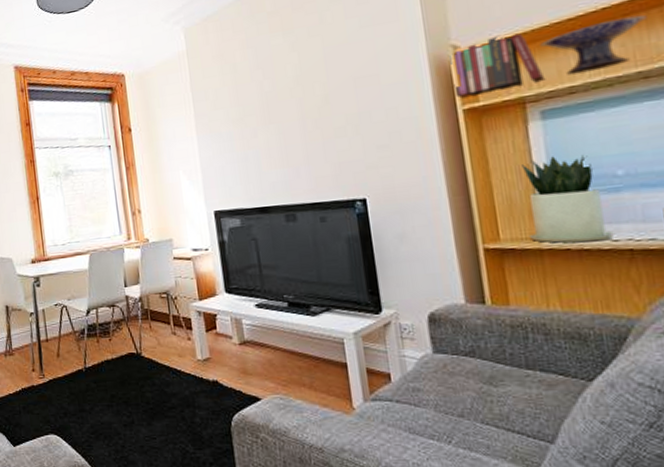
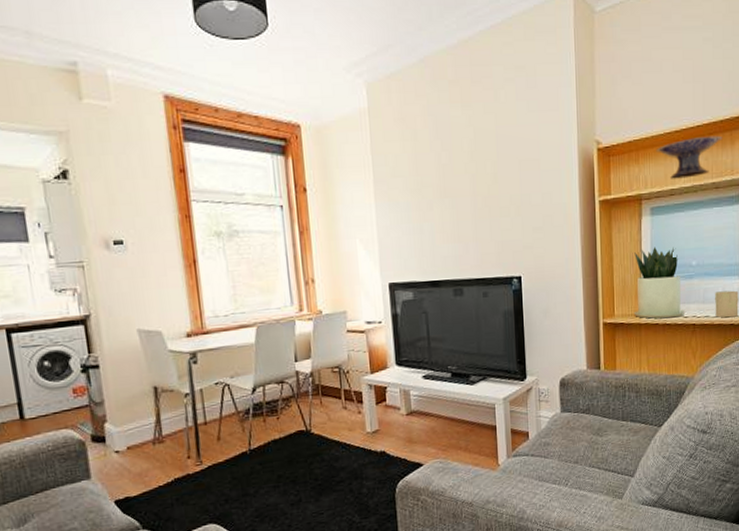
books: present [449,33,546,99] -> none [594,138,657,191]

